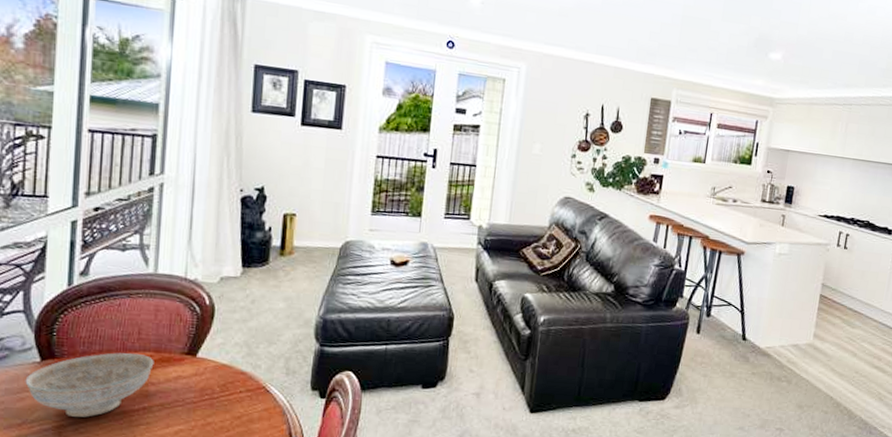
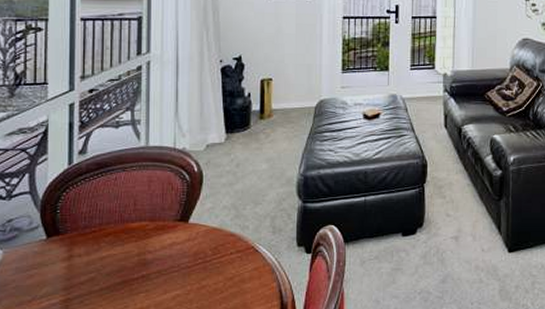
decorative bowl: present [25,352,154,417] -> none [33,223,150,290]

